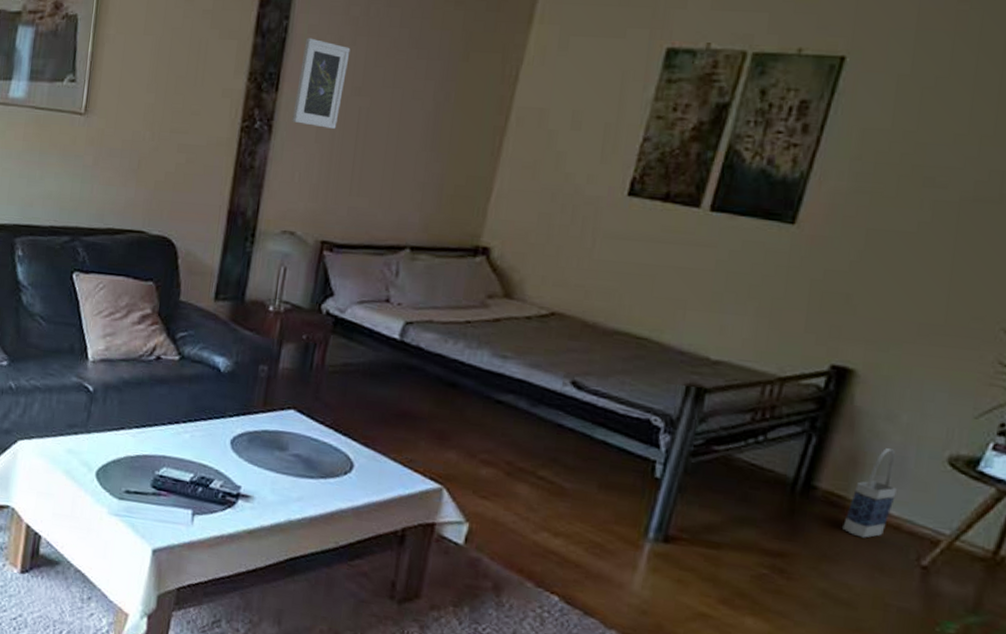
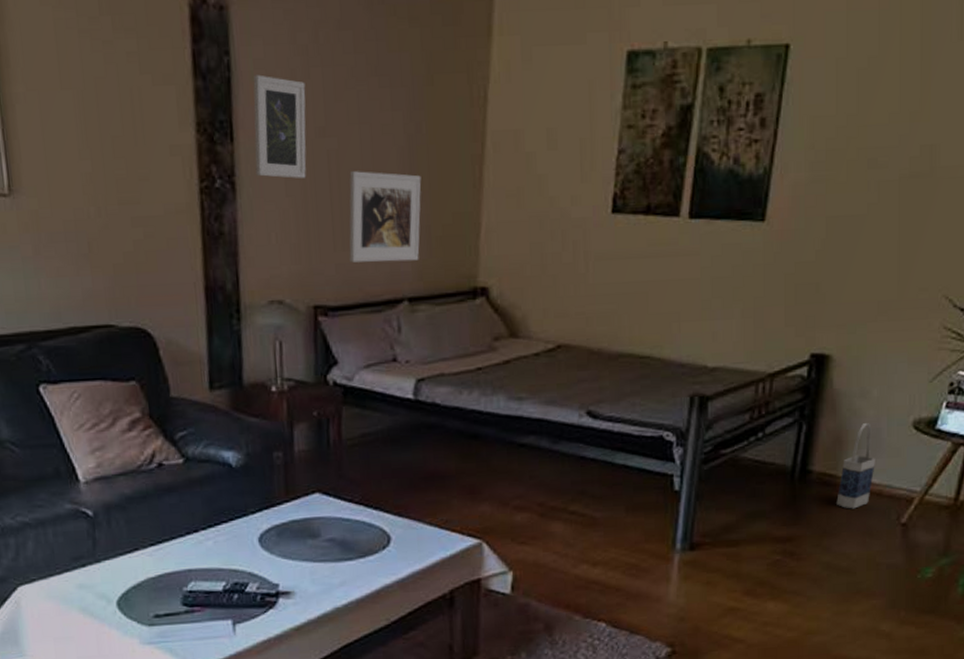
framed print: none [362,128,443,214] -> present [349,171,422,263]

